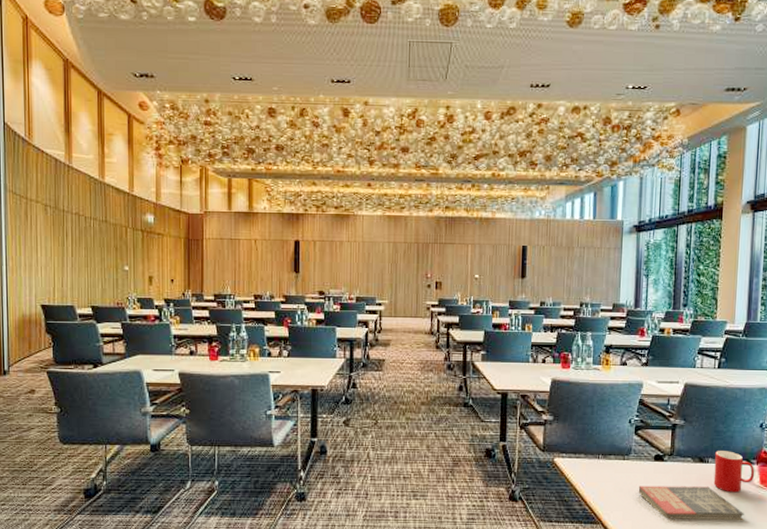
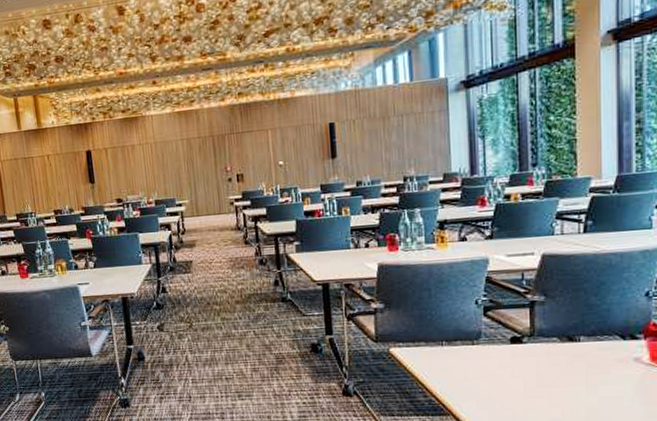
book: present [638,486,744,521] -> none [493,368,632,407]
cup: present [713,451,755,493] -> none [588,326,643,373]

